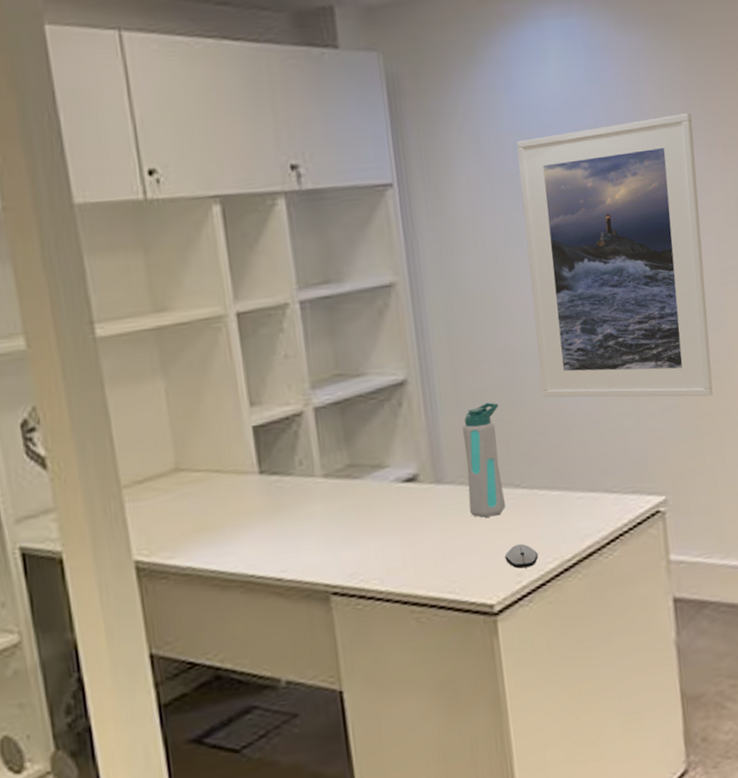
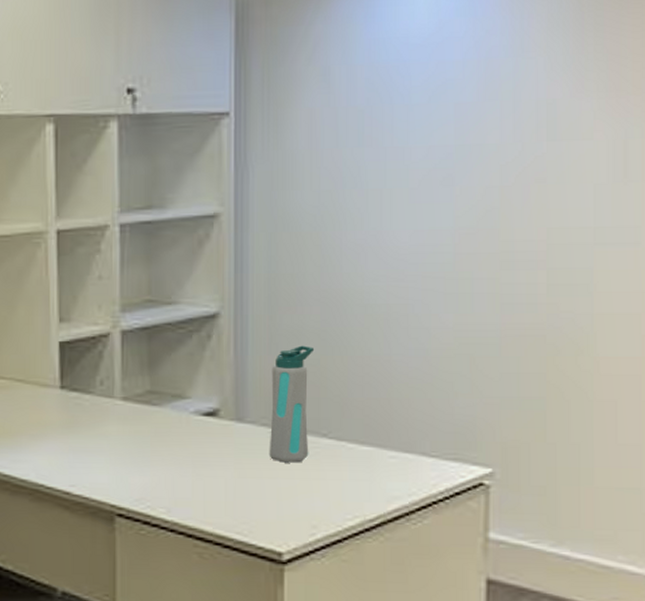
computer mouse: present [505,544,538,569] -> none [301,496,338,521]
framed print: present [517,113,713,398] -> none [364,52,582,367]

